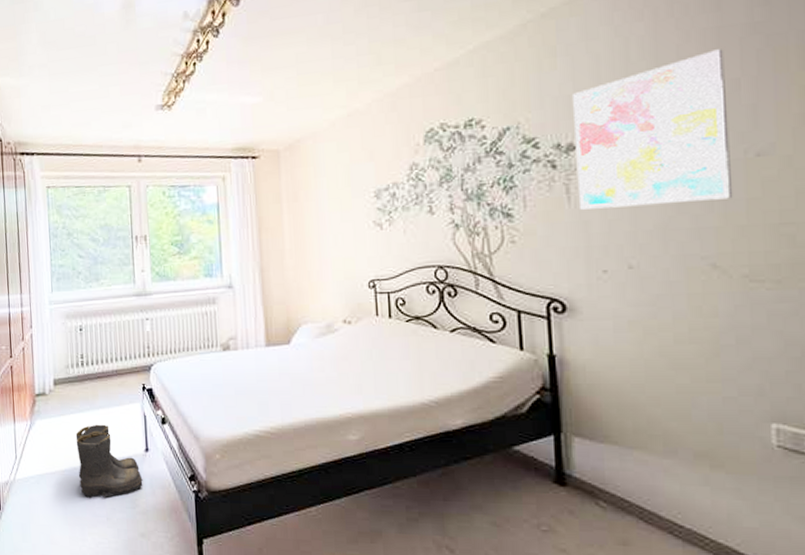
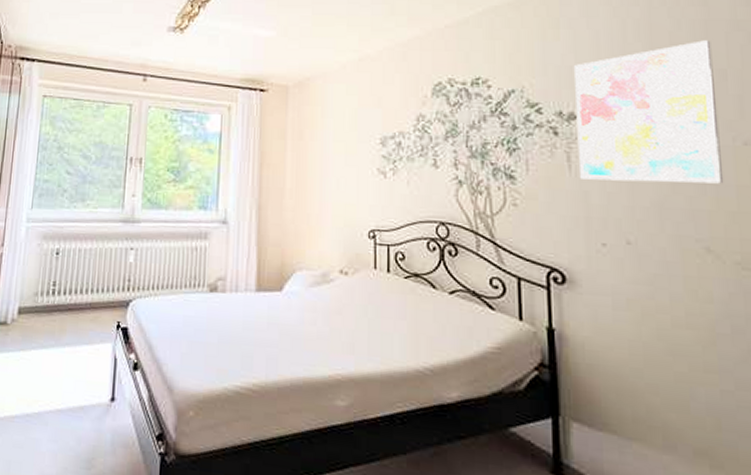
boots: present [75,424,143,497] -> none [30,363,104,454]

